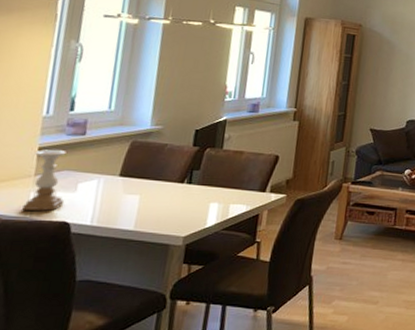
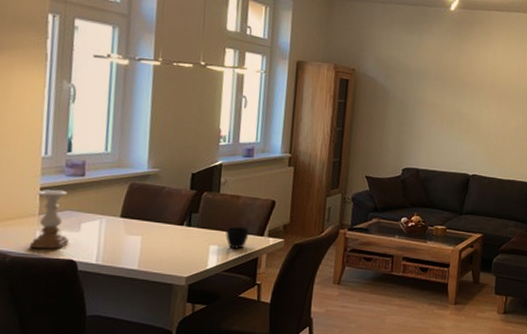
cup: none [226,182,252,206] -> present [225,226,250,249]

